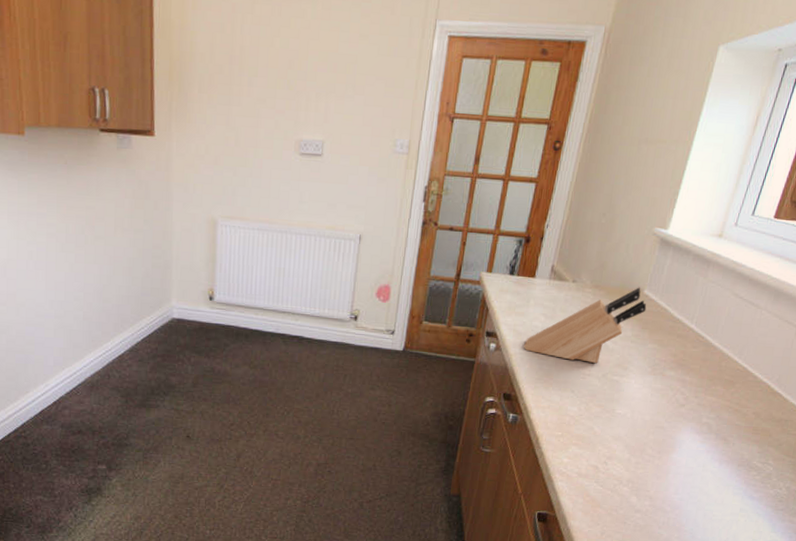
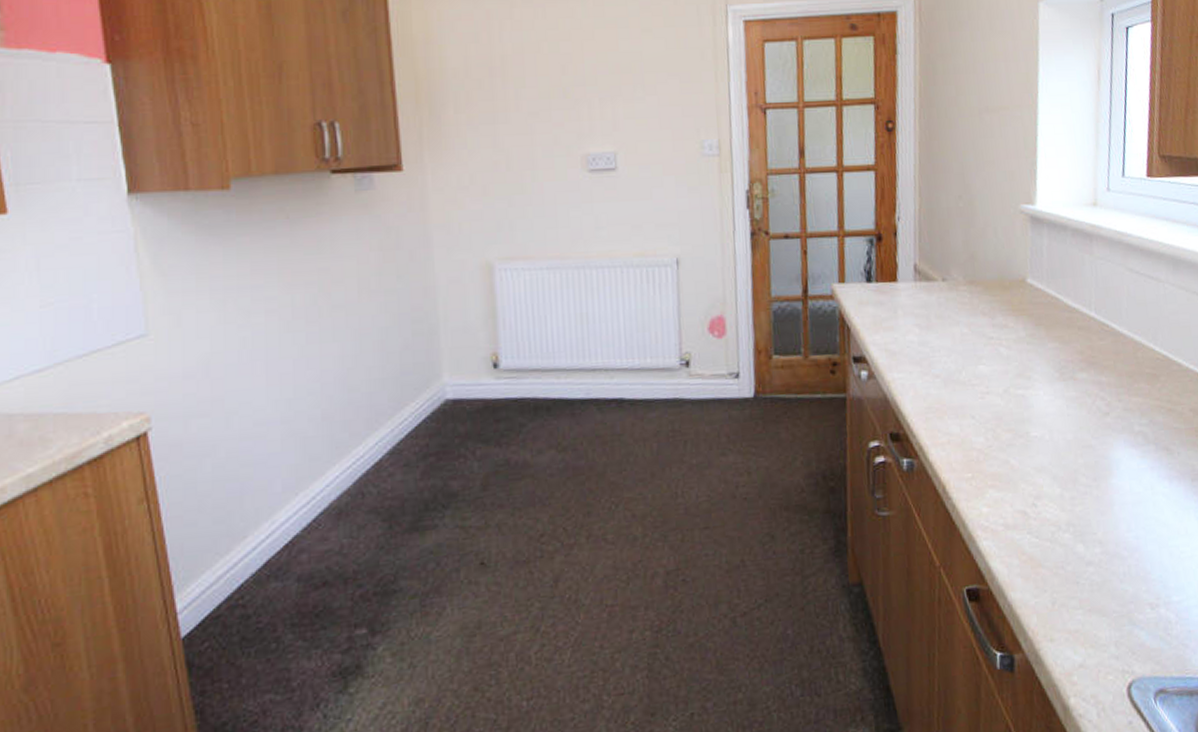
knife block: present [524,287,647,364] -> none [902,276,1035,378]

